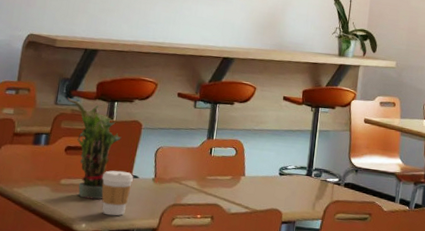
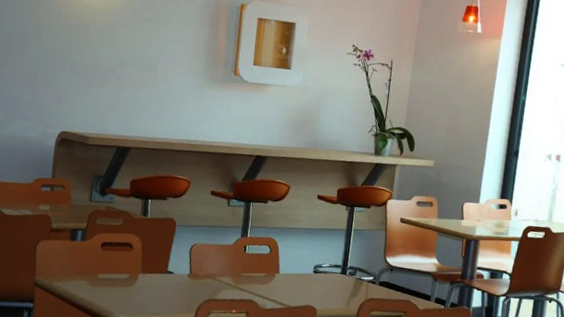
potted plant: present [67,97,122,200] -> none [101,194,156,294]
coffee cup: present [102,170,133,216] -> none [138,266,169,310]

